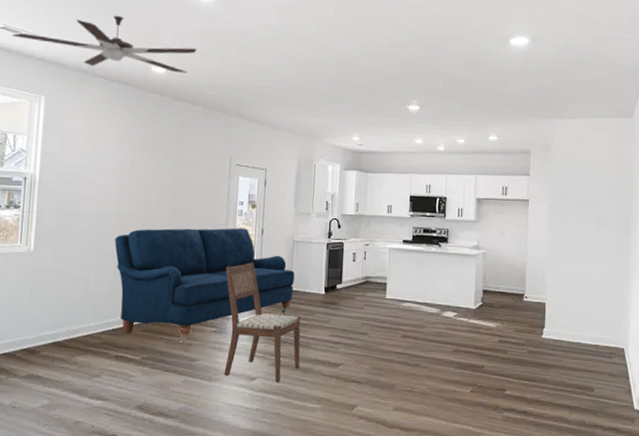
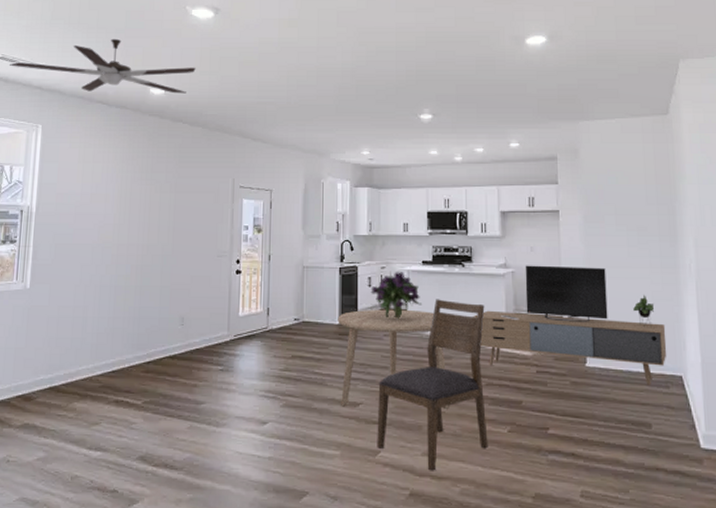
sofa: present [115,228,295,343] -> none [114,255,305,384]
chair: present [224,262,301,382] -> none [231,292,315,426]
dining table: none [323,281,420,371] -> present [338,309,449,409]
bouquet: none [354,248,400,292] -> present [370,271,421,320]
chair: none [354,274,457,424] -> present [377,299,488,471]
media console: none [446,247,614,356] -> present [473,265,667,385]

